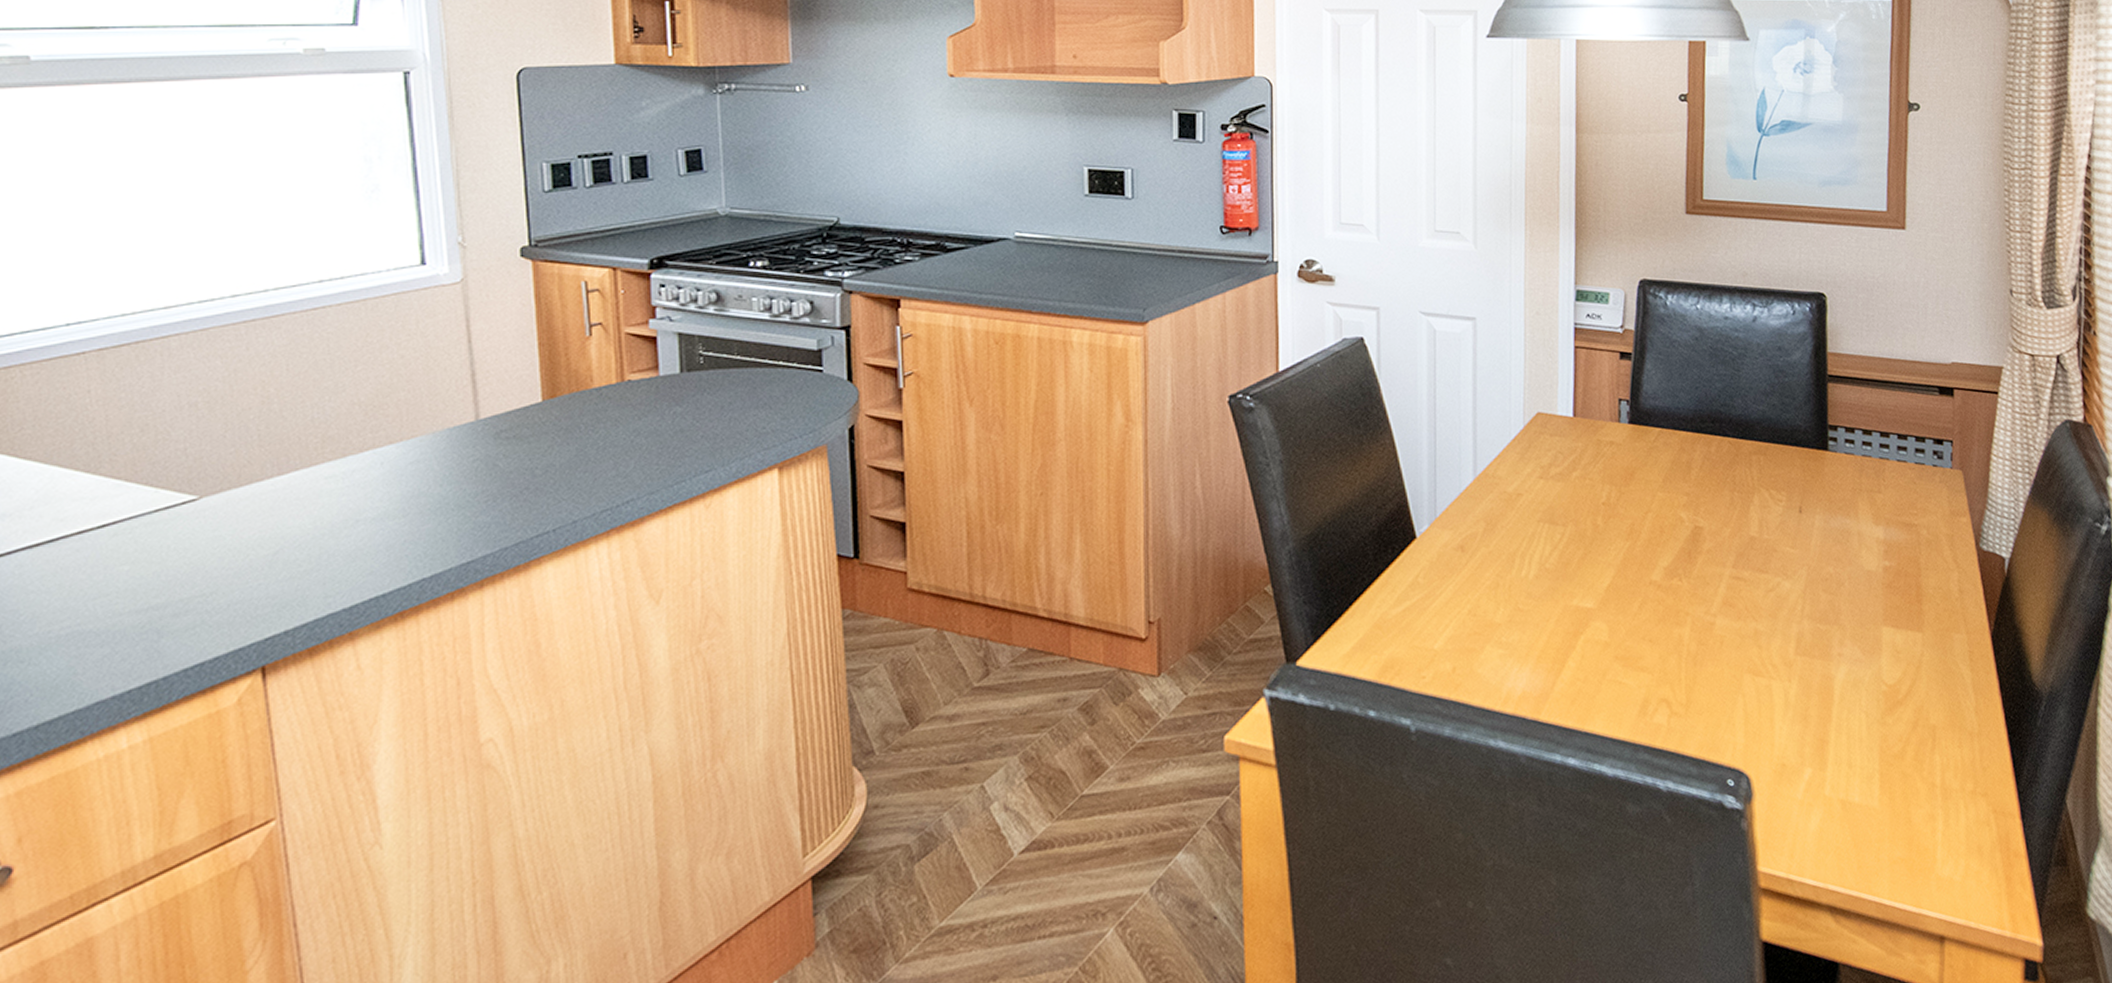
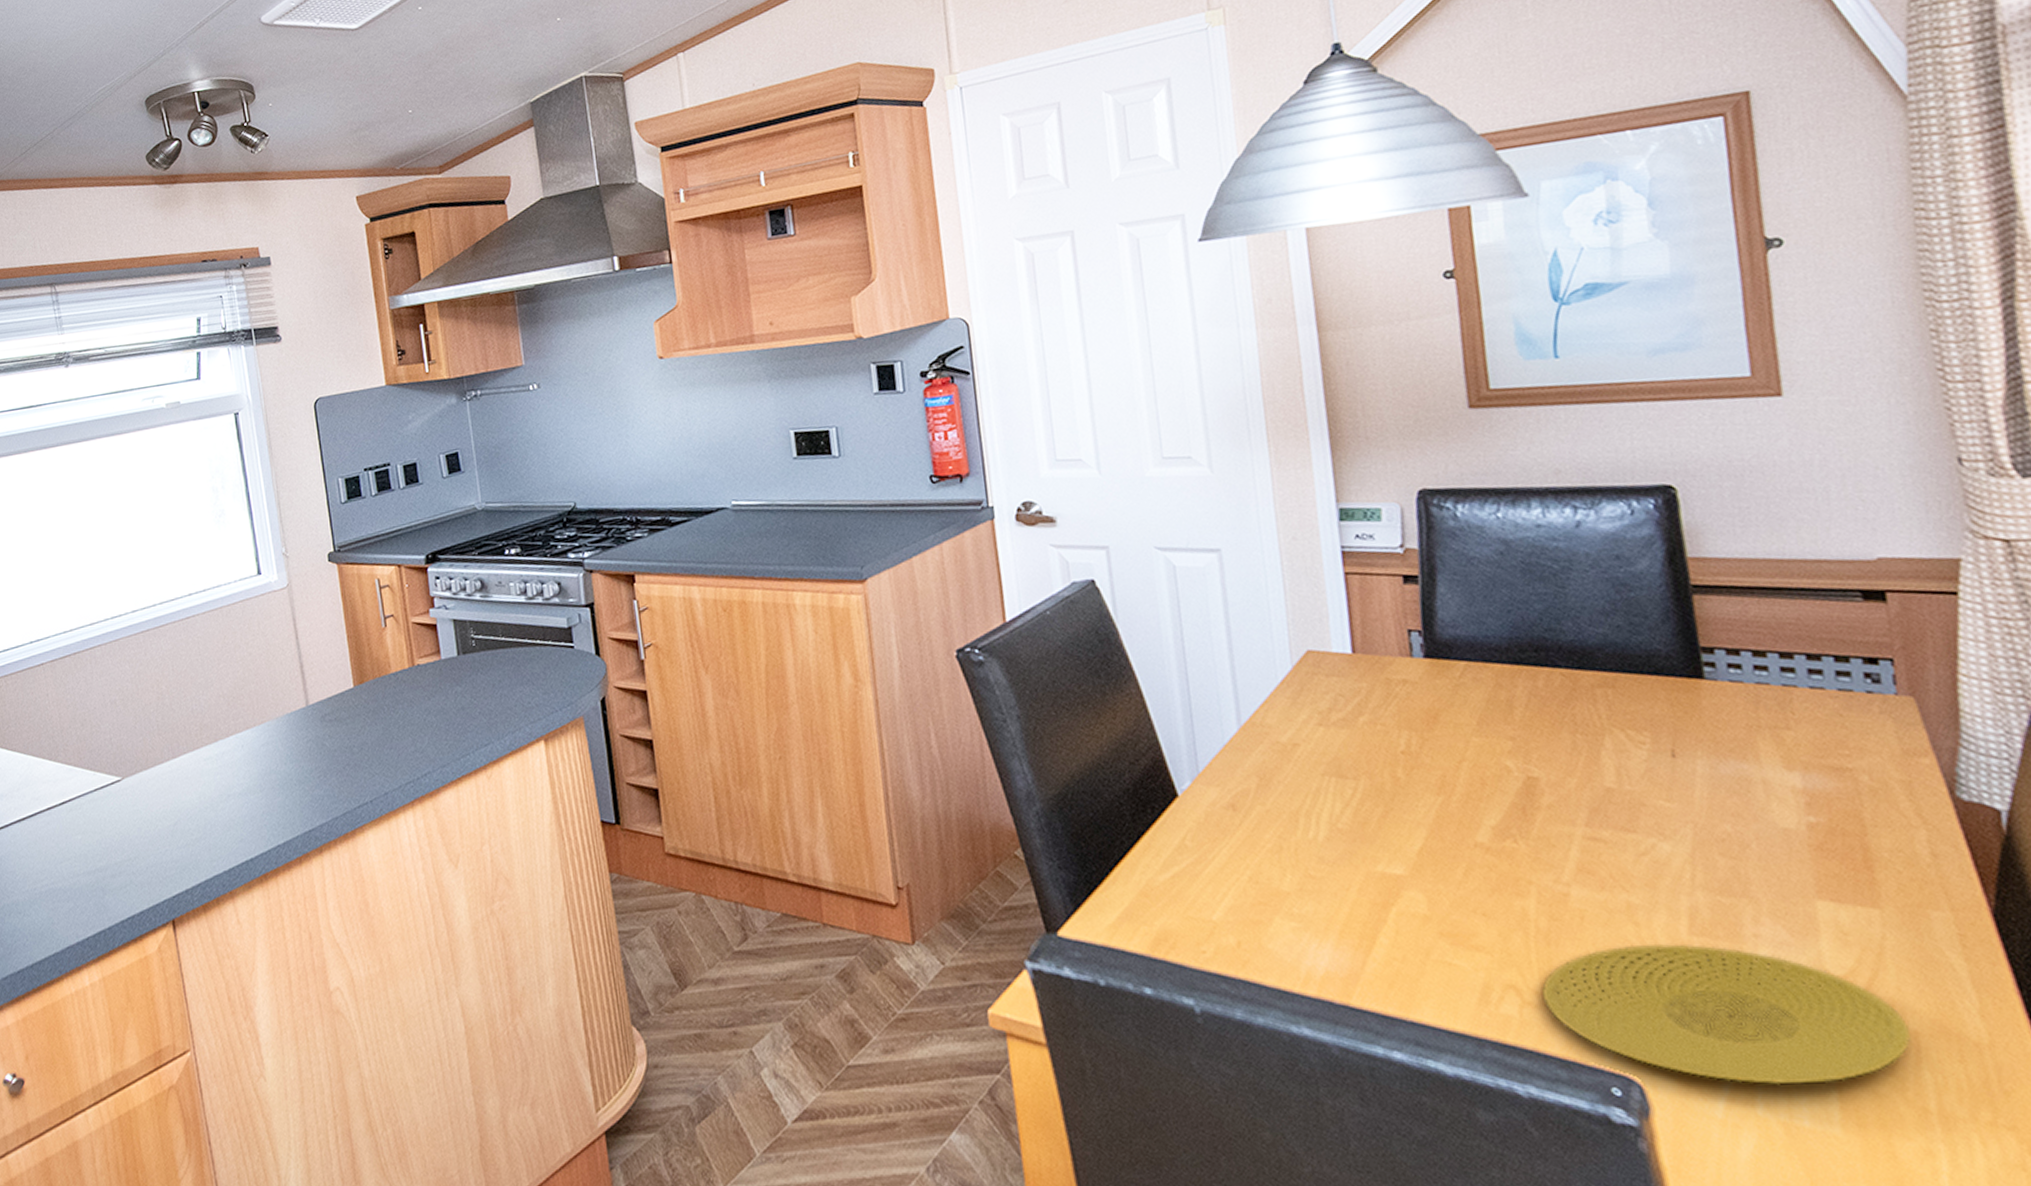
plate: none [1687,662,1931,771] -> present [1542,943,1911,1085]

